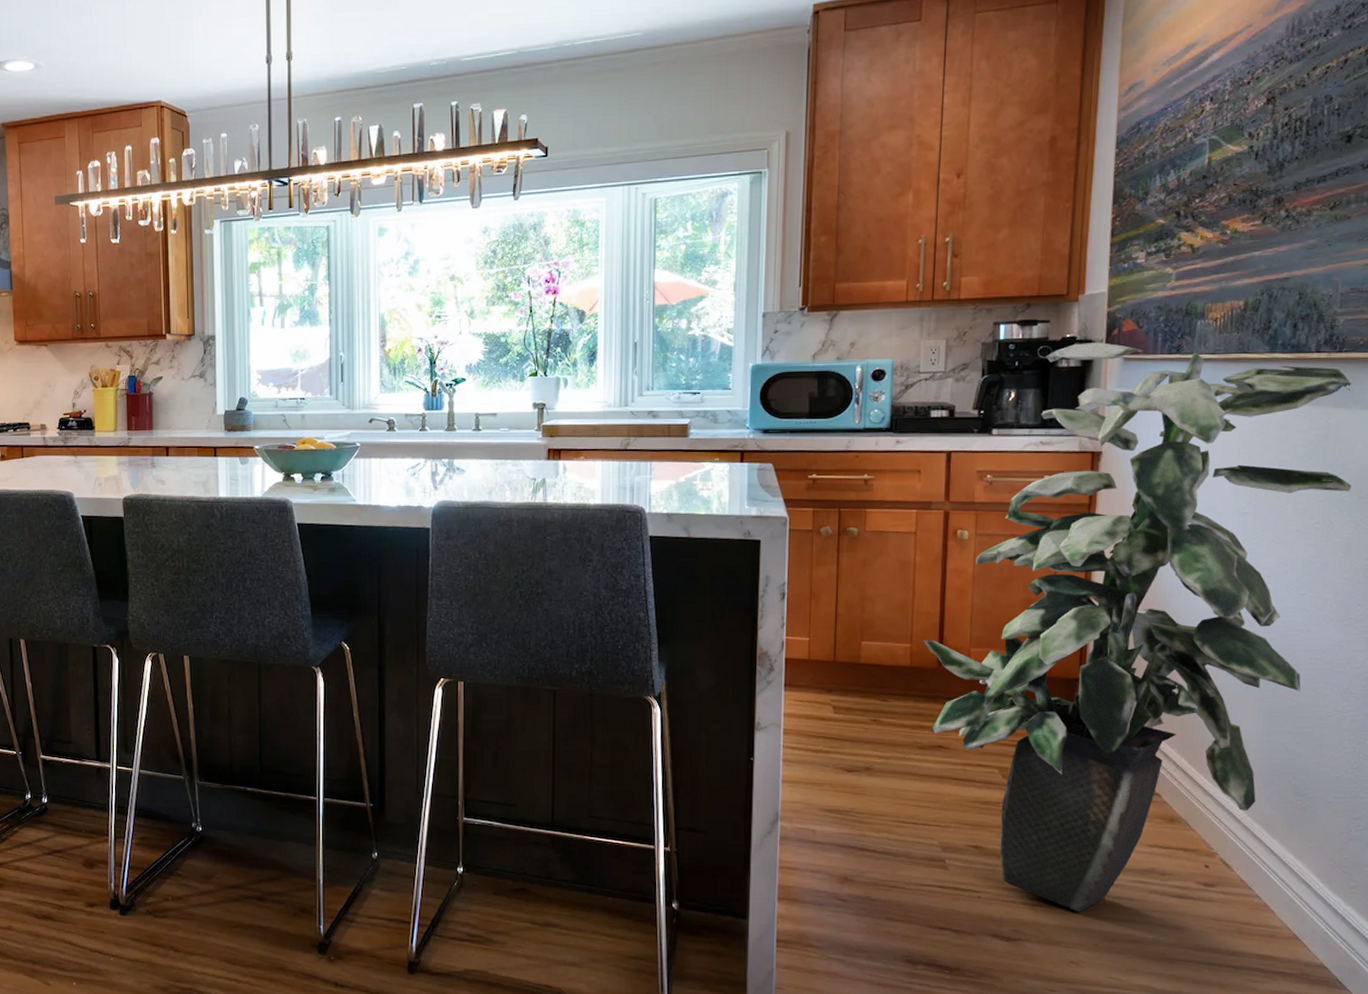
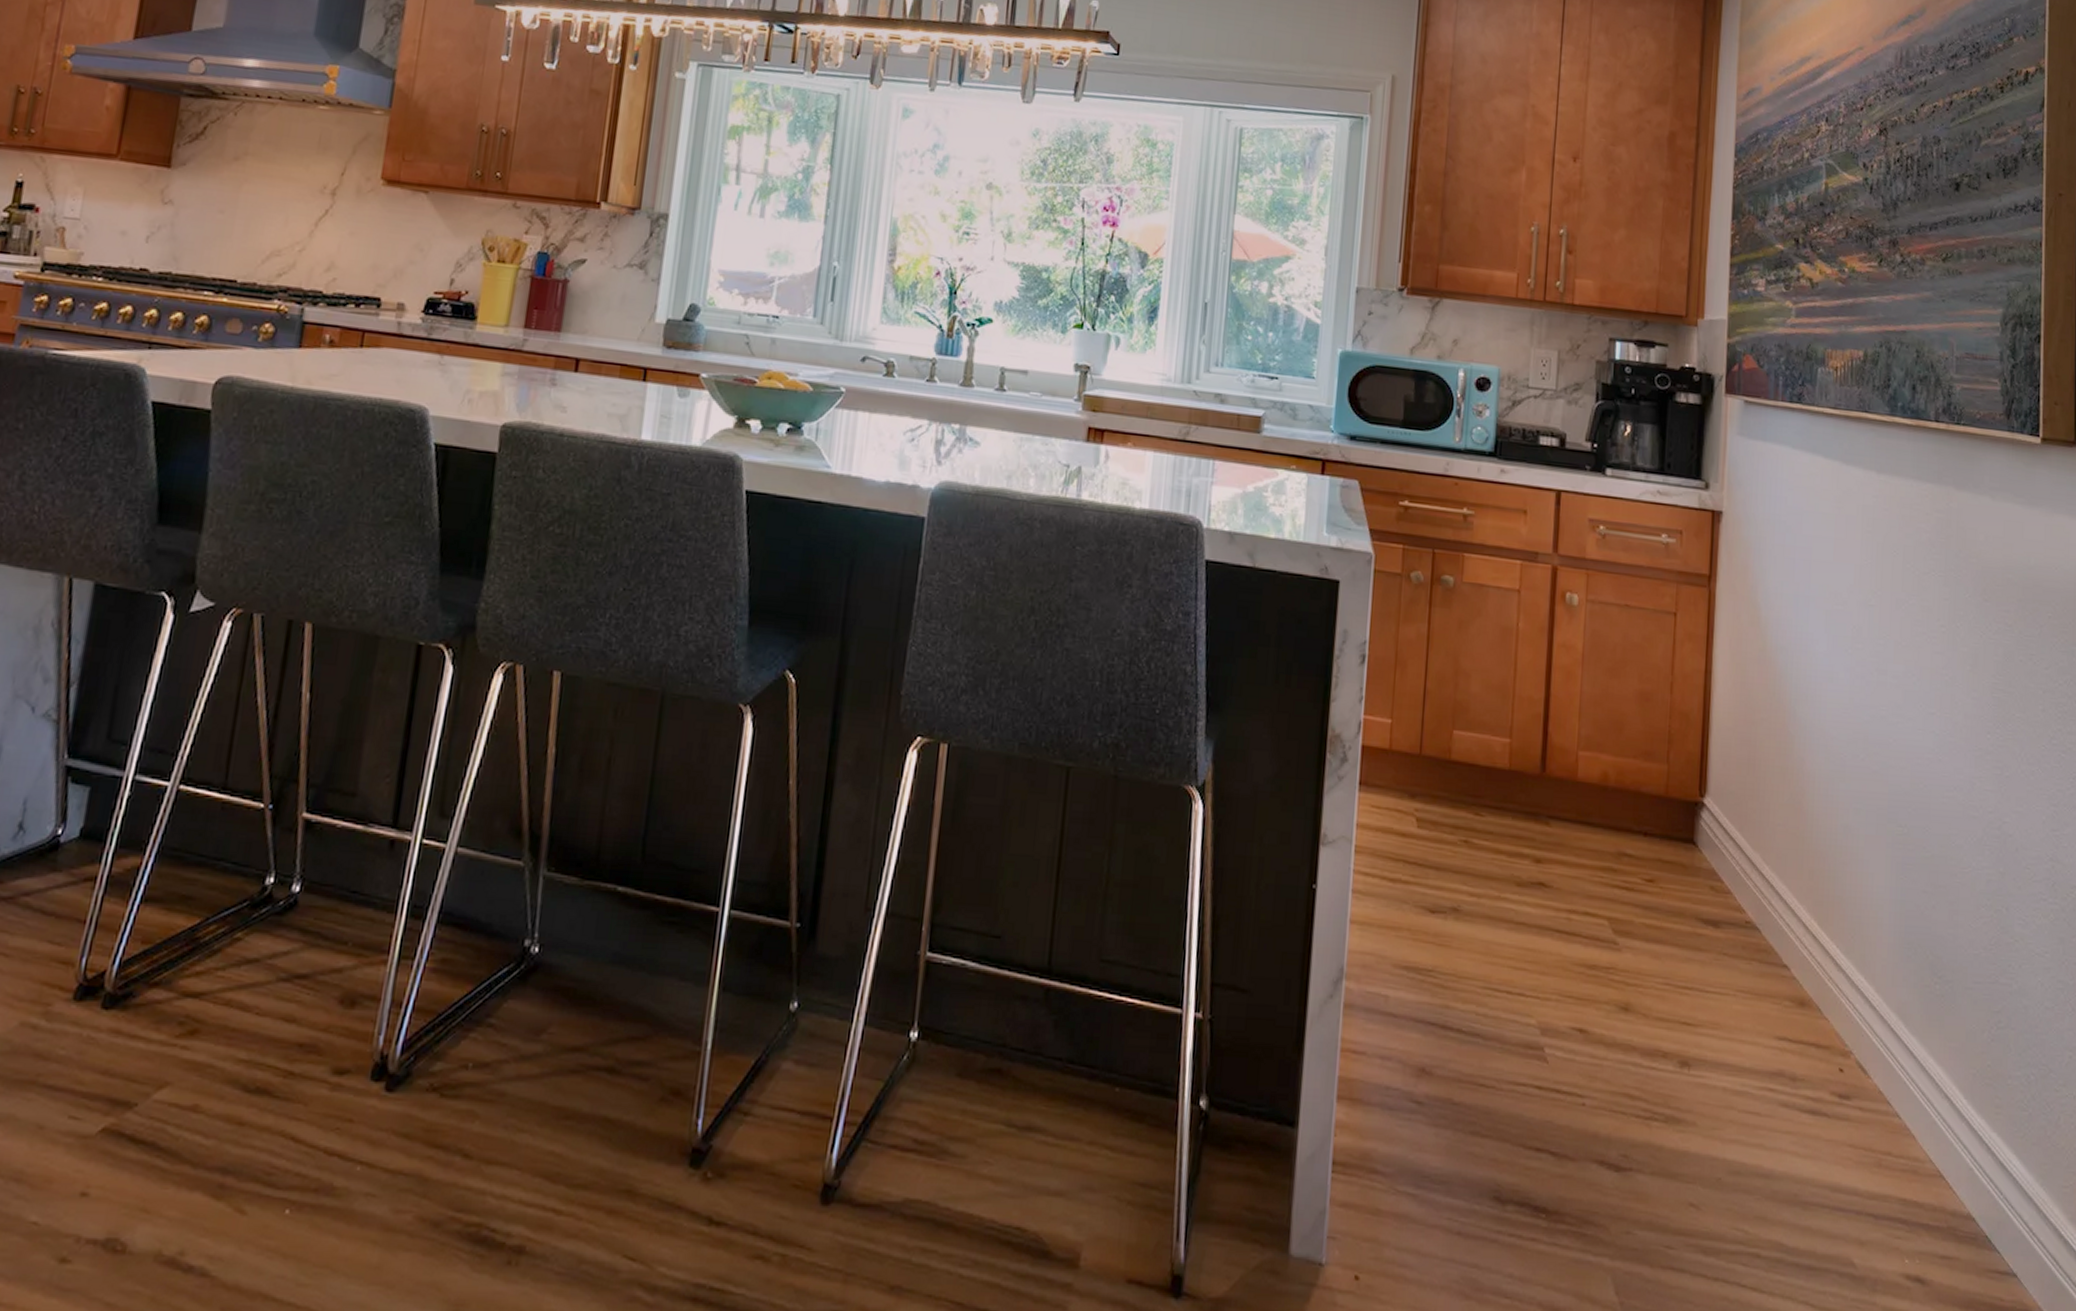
indoor plant: present [923,342,1354,912] -> none [1524,376,1975,1131]

